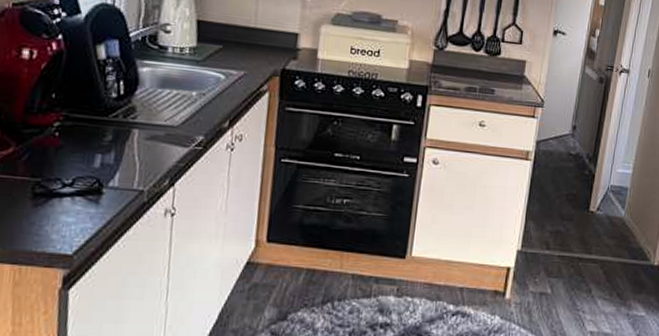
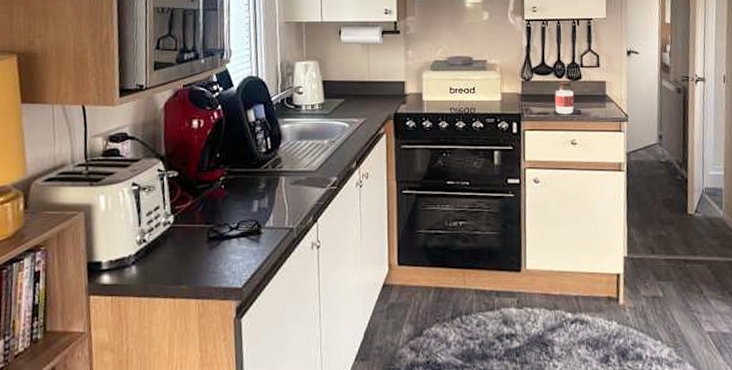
jar: none [467,55,490,93] -> present [555,81,574,115]

